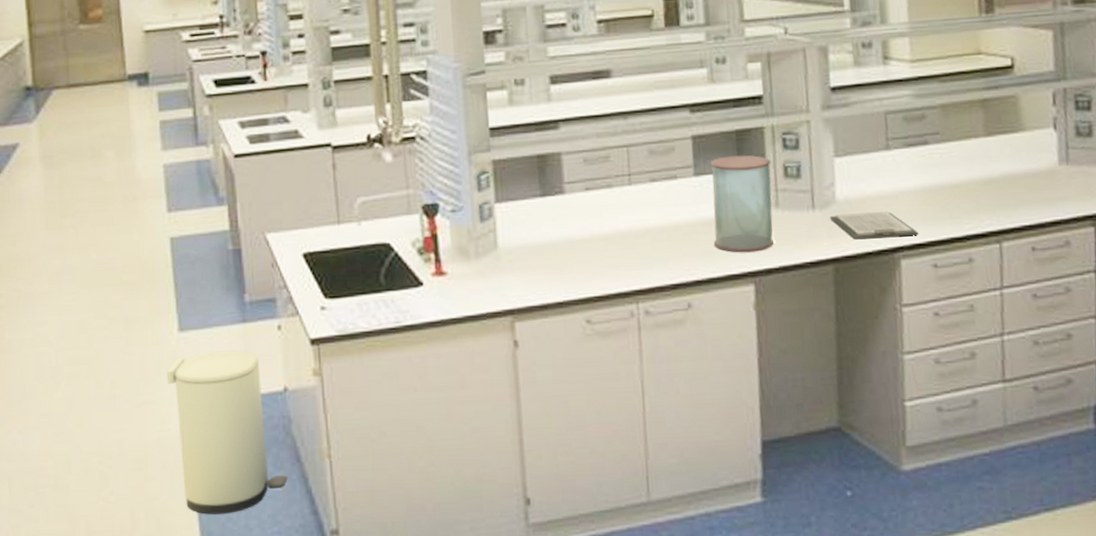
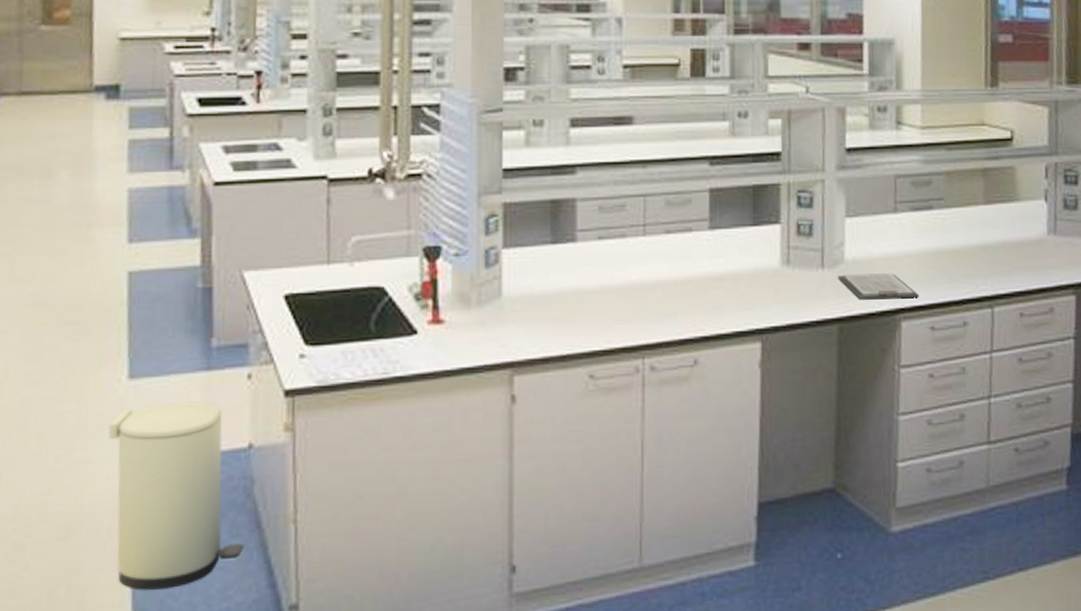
container: present [710,155,775,252] -> none [724,210,785,309]

